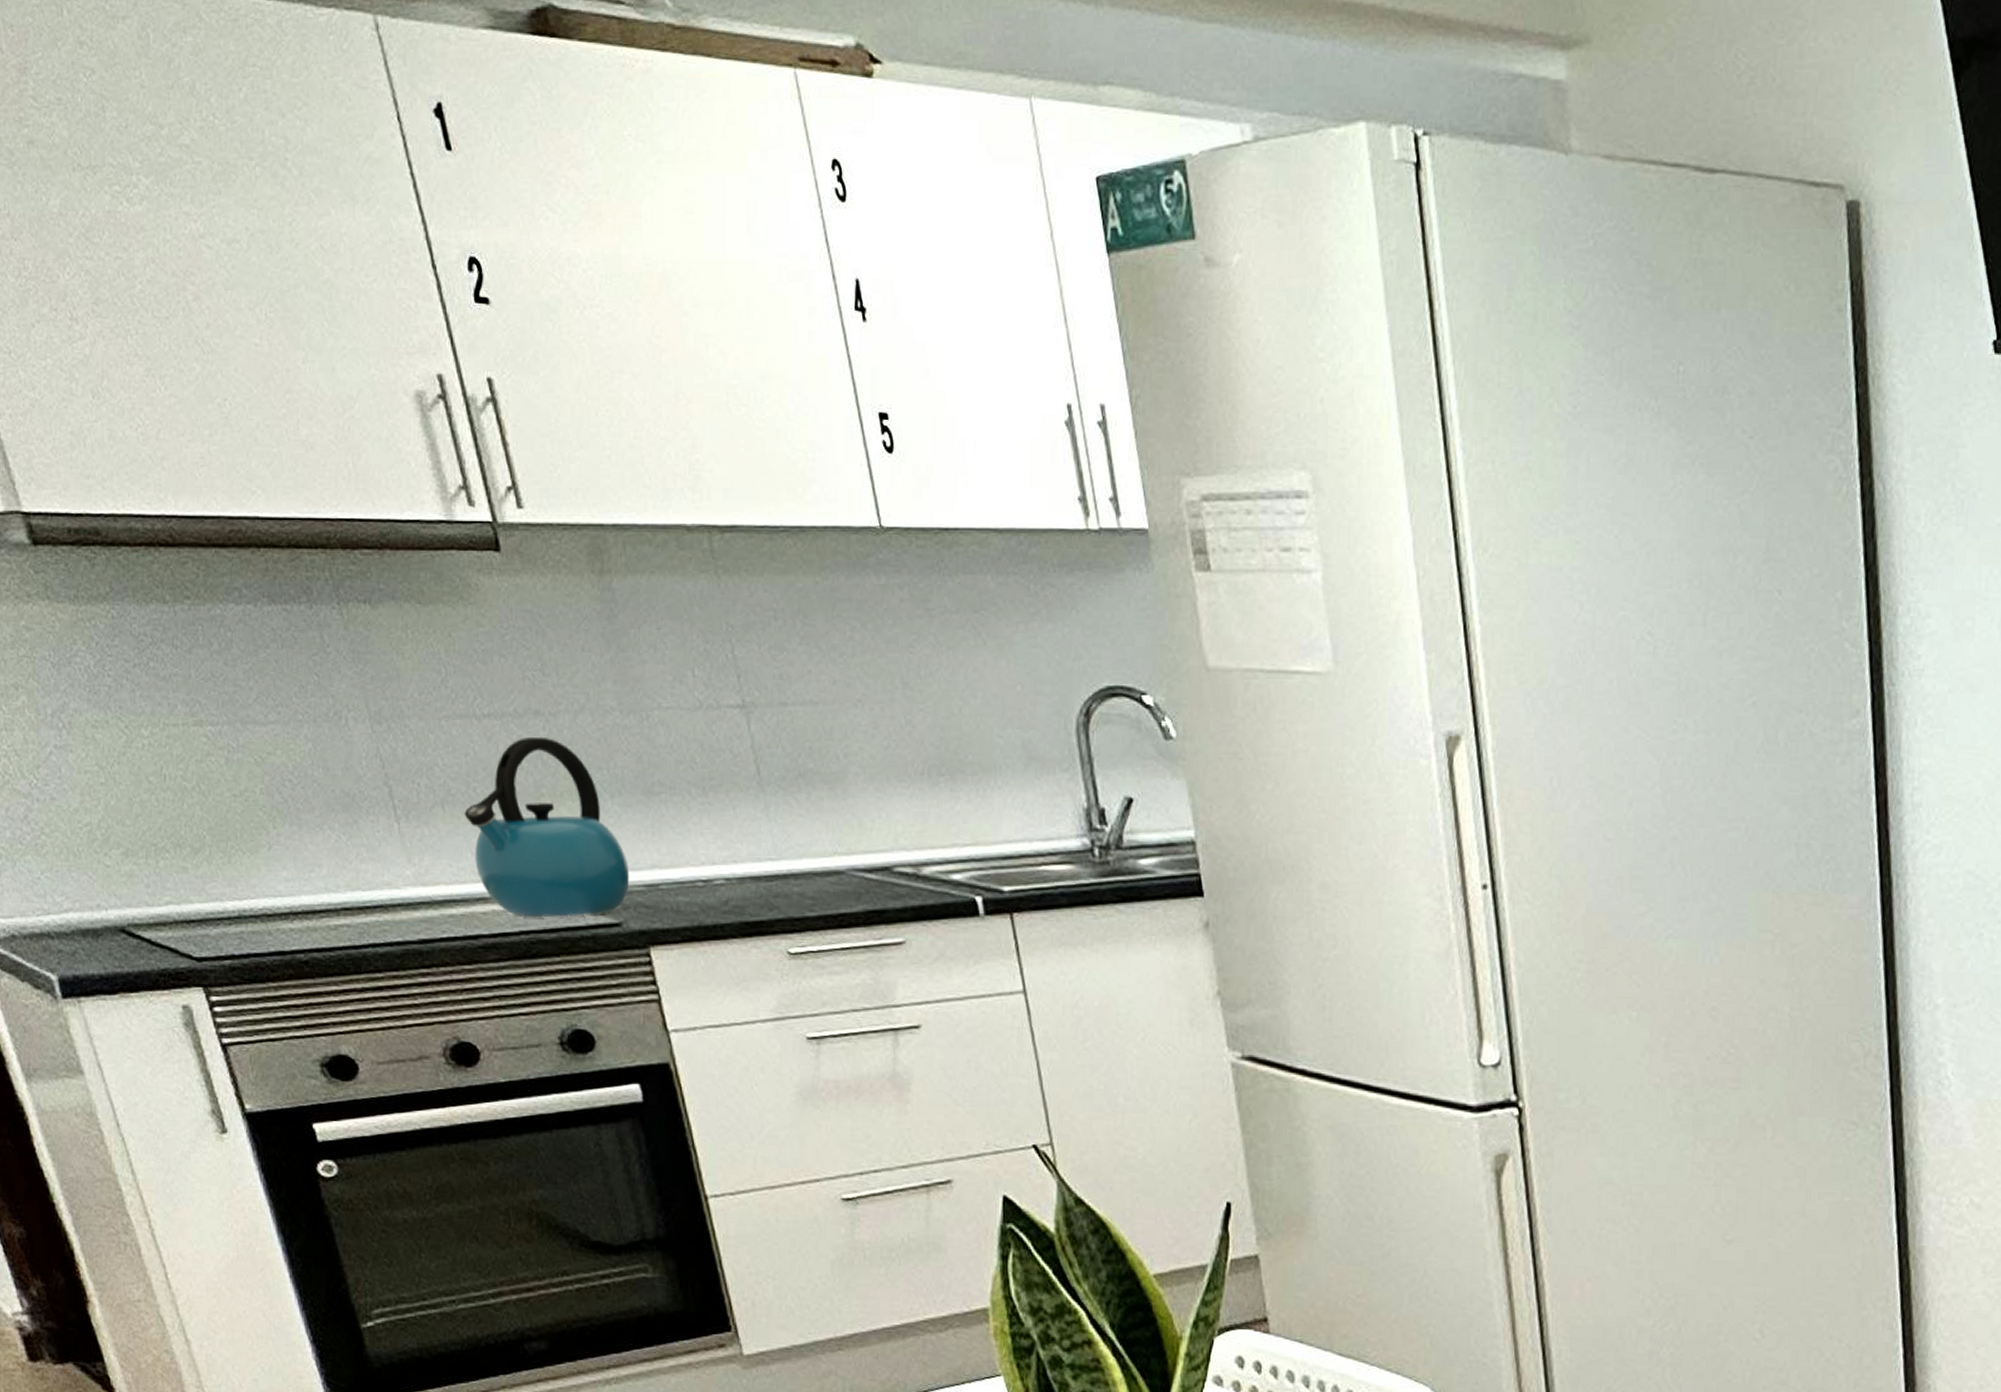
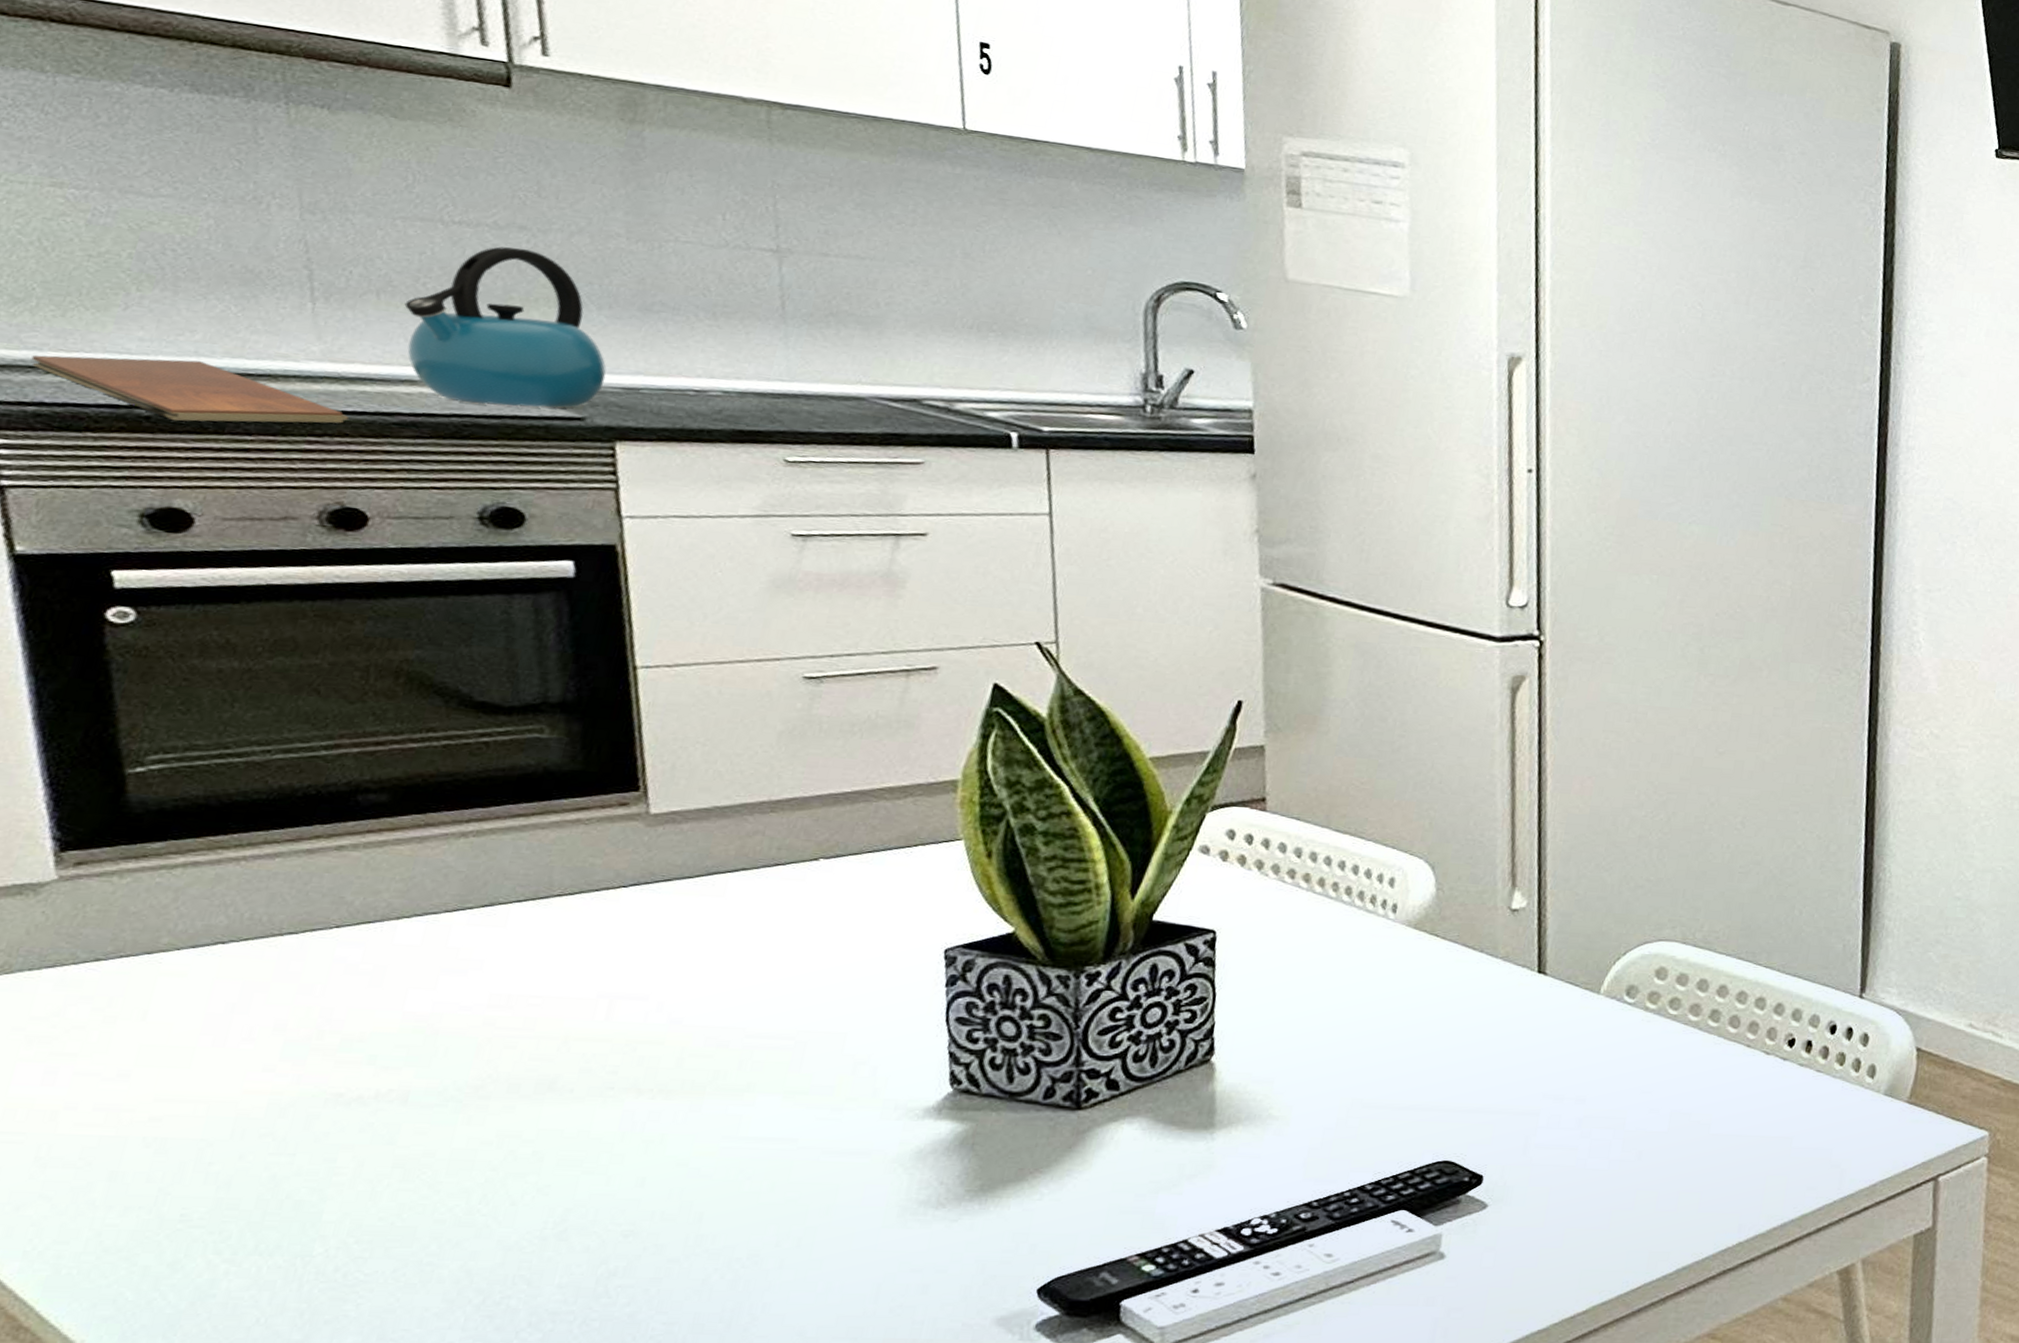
chopping board: none [217,897,446,964] -> present [31,355,348,424]

